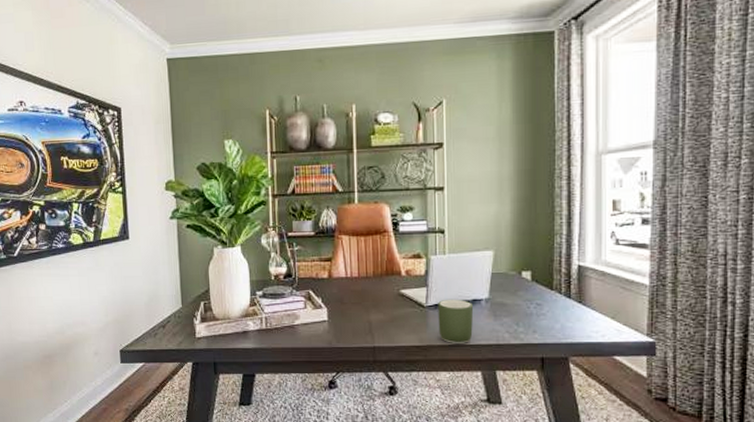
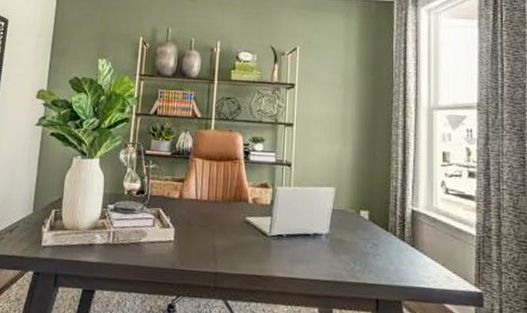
mug: present [438,299,474,343] -> none [279,230,314,277]

